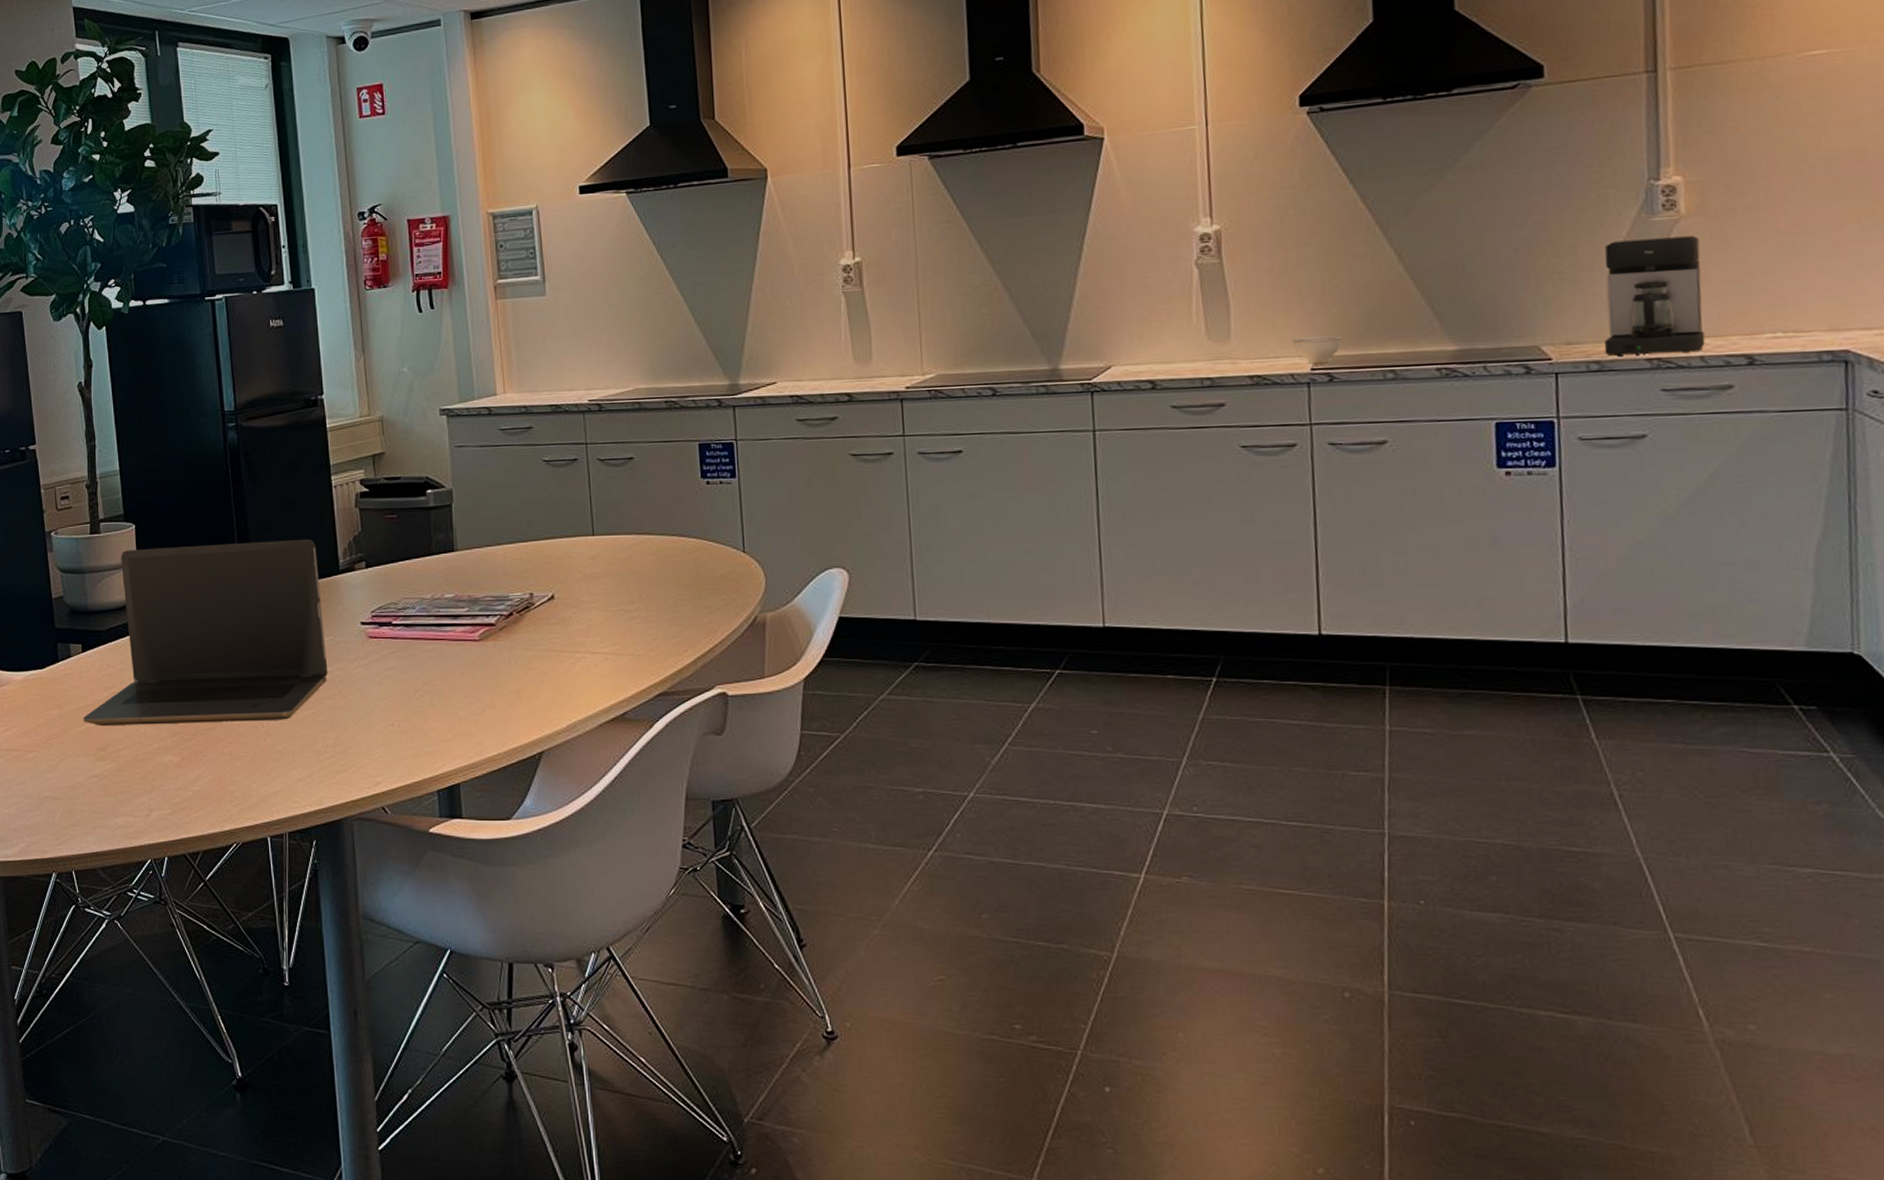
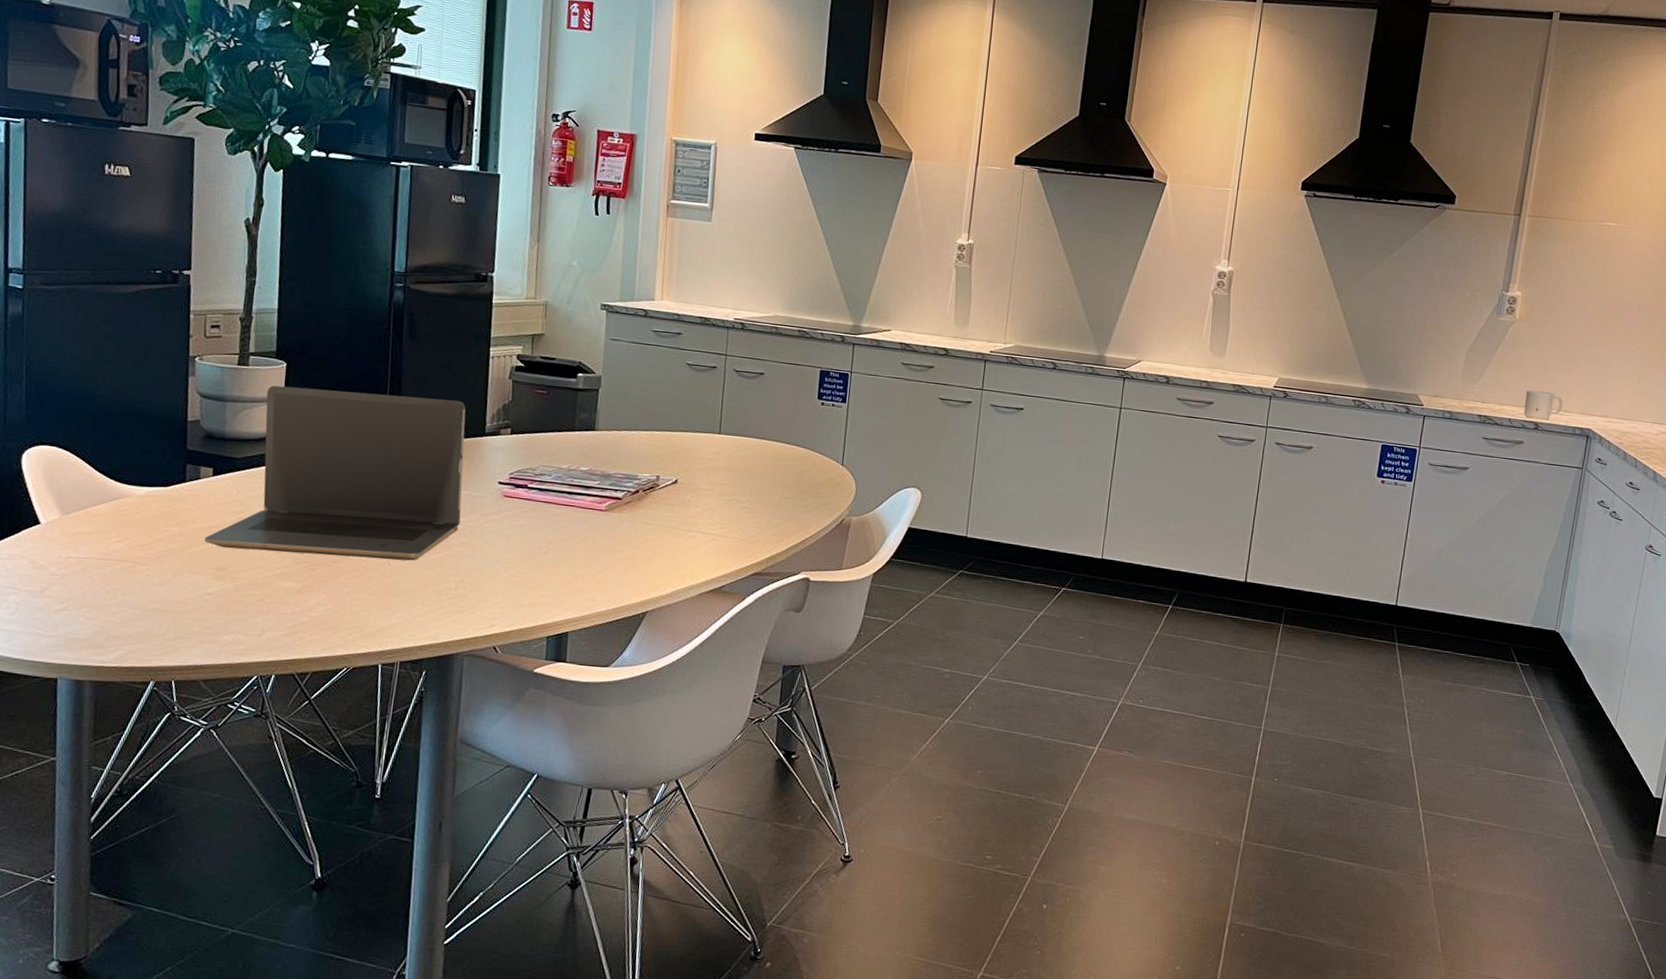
bowl: present [1291,335,1343,364] -> none [1265,361,1299,384]
coffee maker: present [1603,236,1706,356] -> none [1455,329,1523,416]
mug: none [1721,308,1791,350] -> present [1524,389,1563,420]

